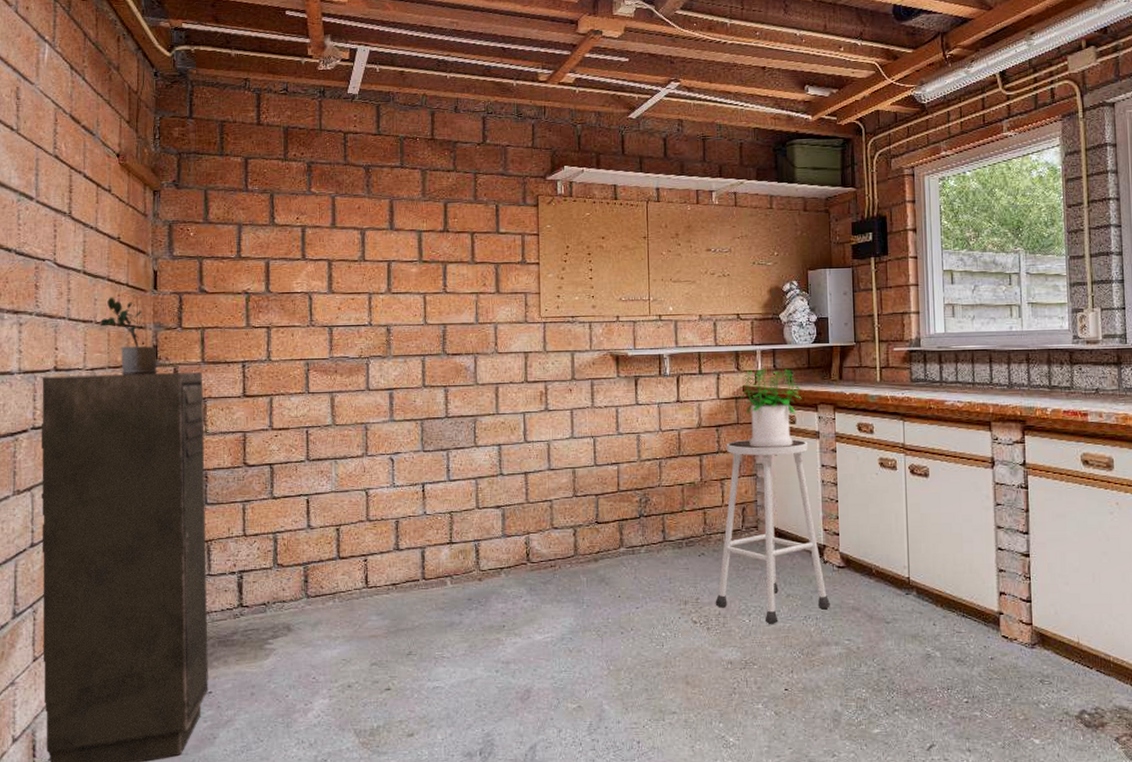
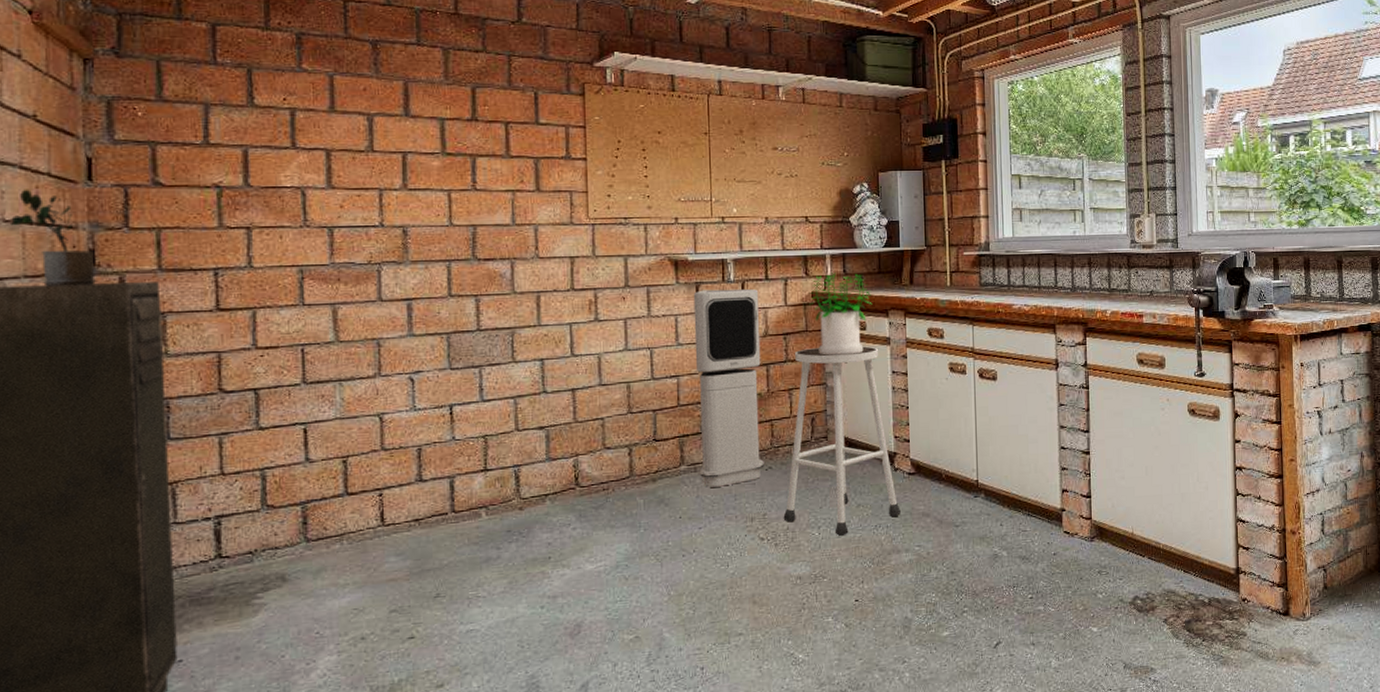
air purifier: none [632,382,697,570] -> present [693,288,764,488]

